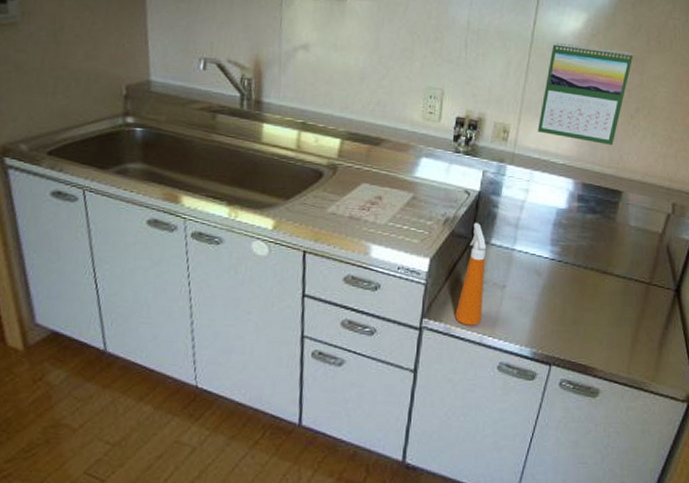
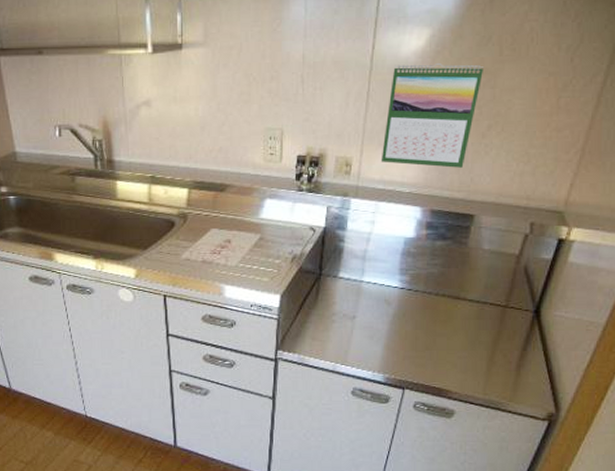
spray bottle: present [455,222,486,326] -> none [308,257,334,355]

